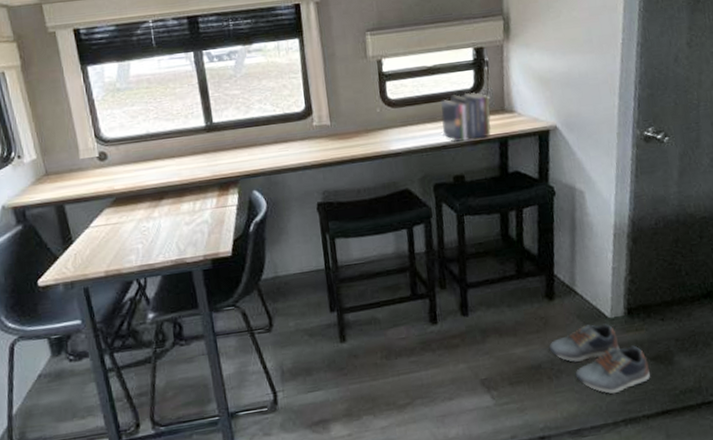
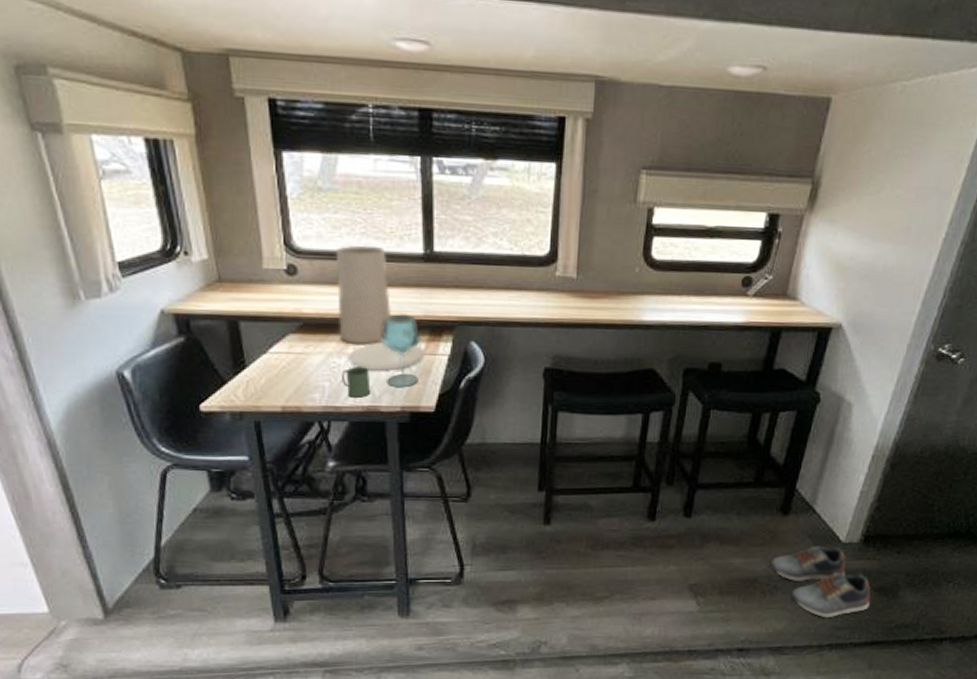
vase: none [135,126,185,210] -> present [335,245,391,346]
cup: none [151,226,177,255] -> present [341,367,371,399]
plate: none [155,201,217,228] -> present [349,343,425,371]
wine glass: none [179,176,215,240] -> present [381,314,421,388]
books: present [441,92,491,142] -> none [707,266,773,325]

